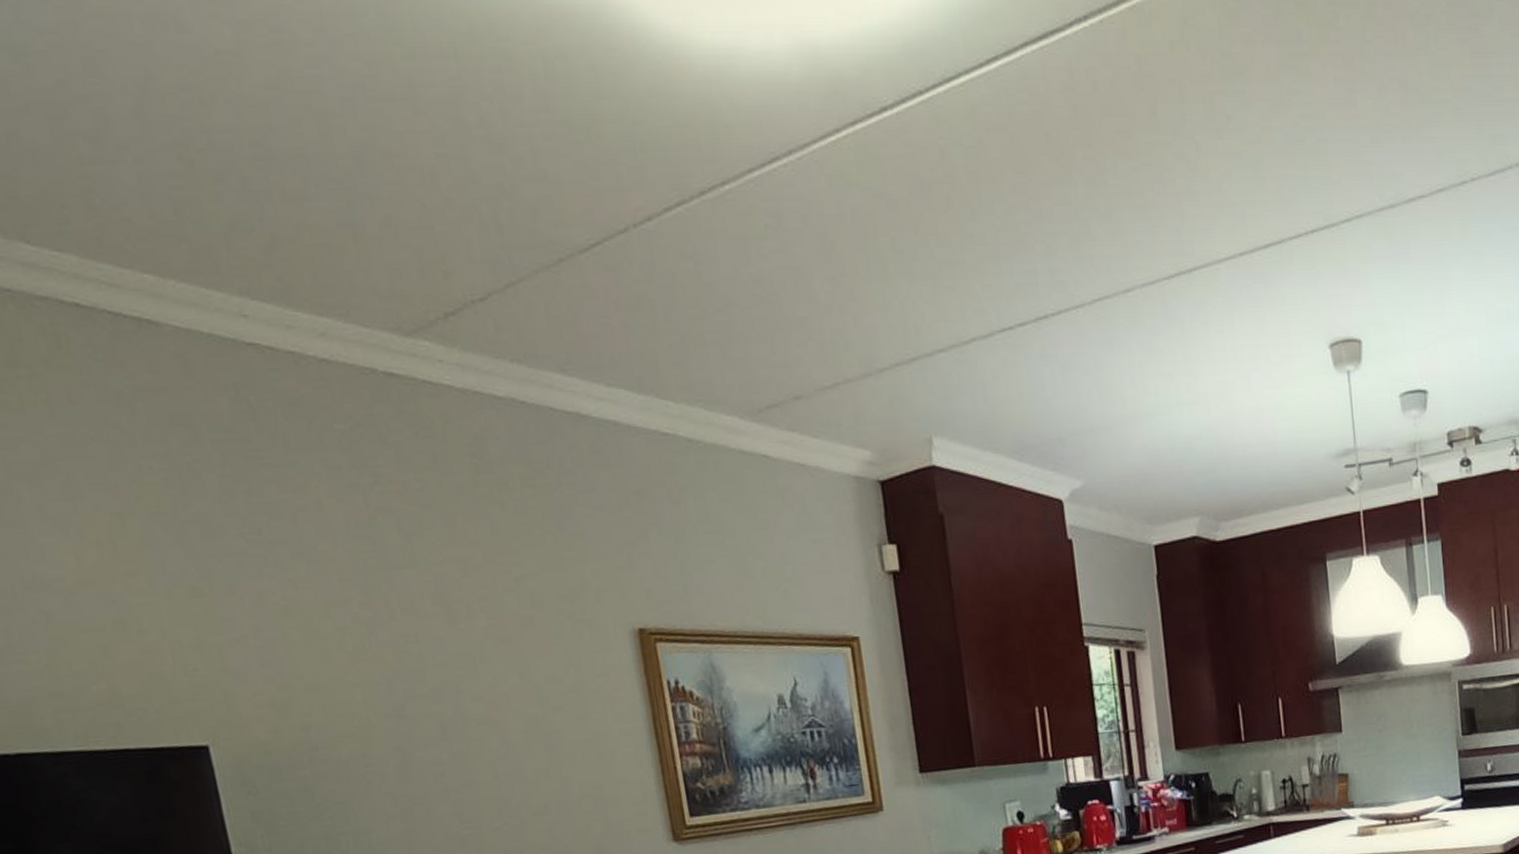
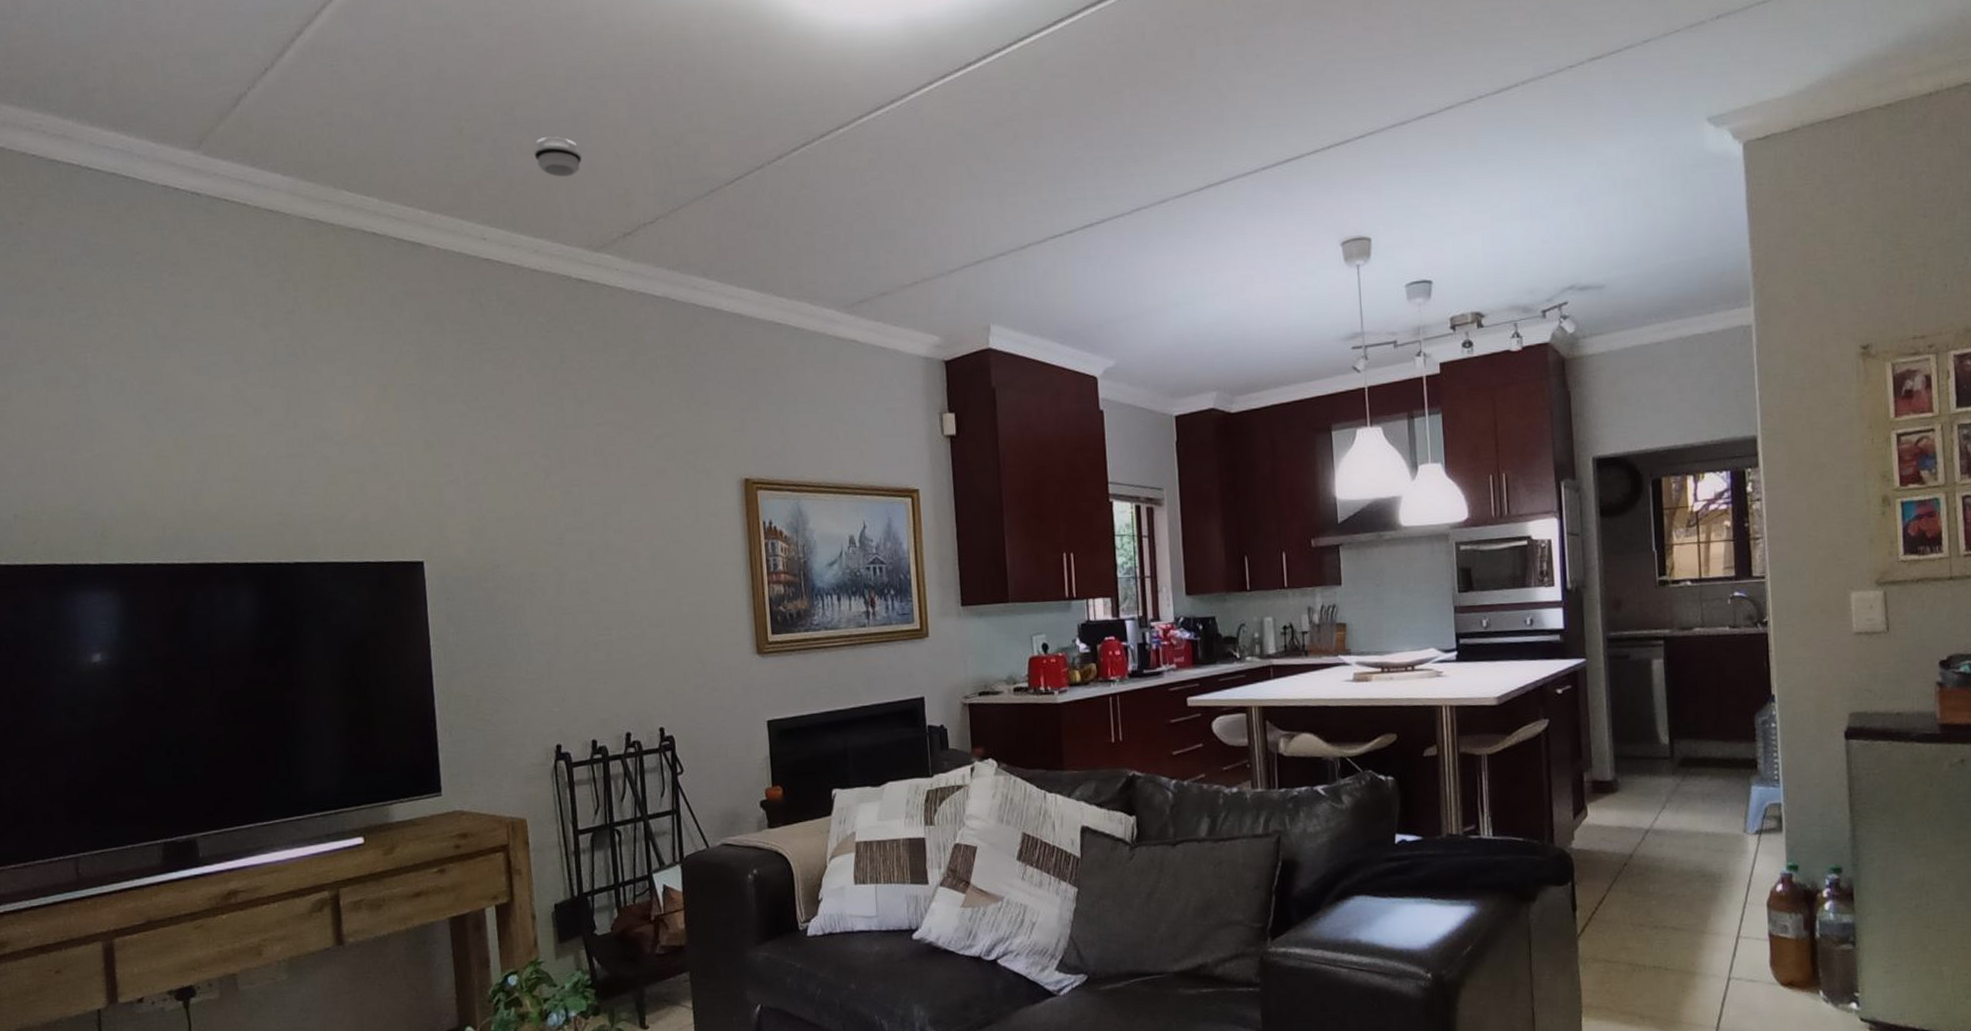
smoke detector: none [303,179,374,234] -> present [533,137,582,177]

